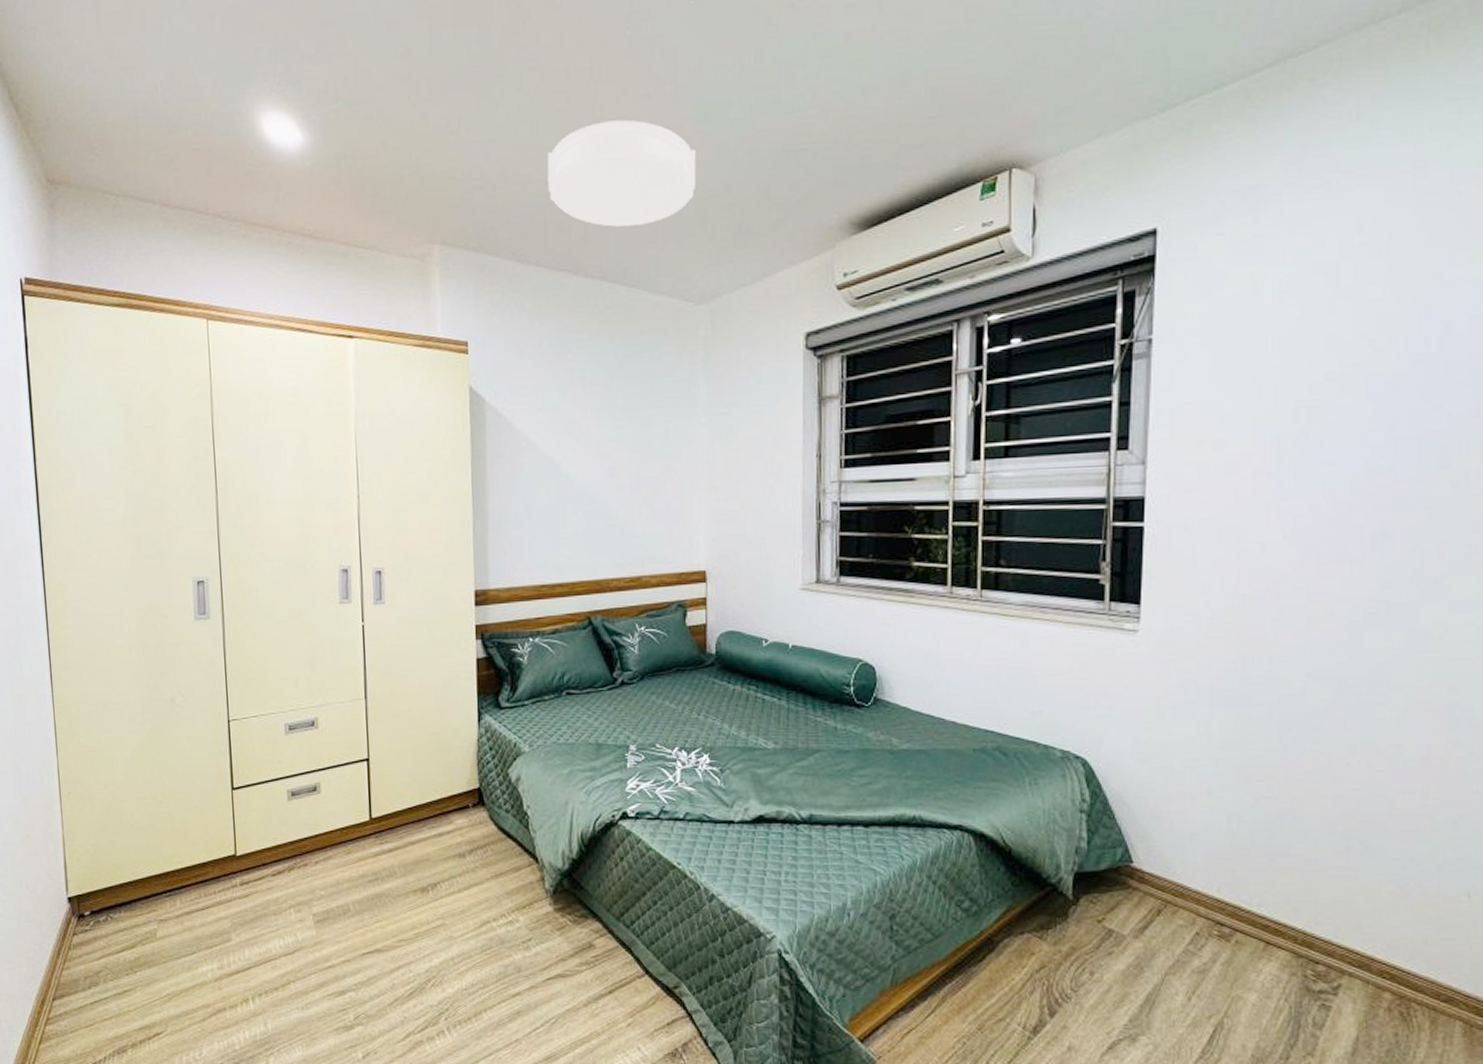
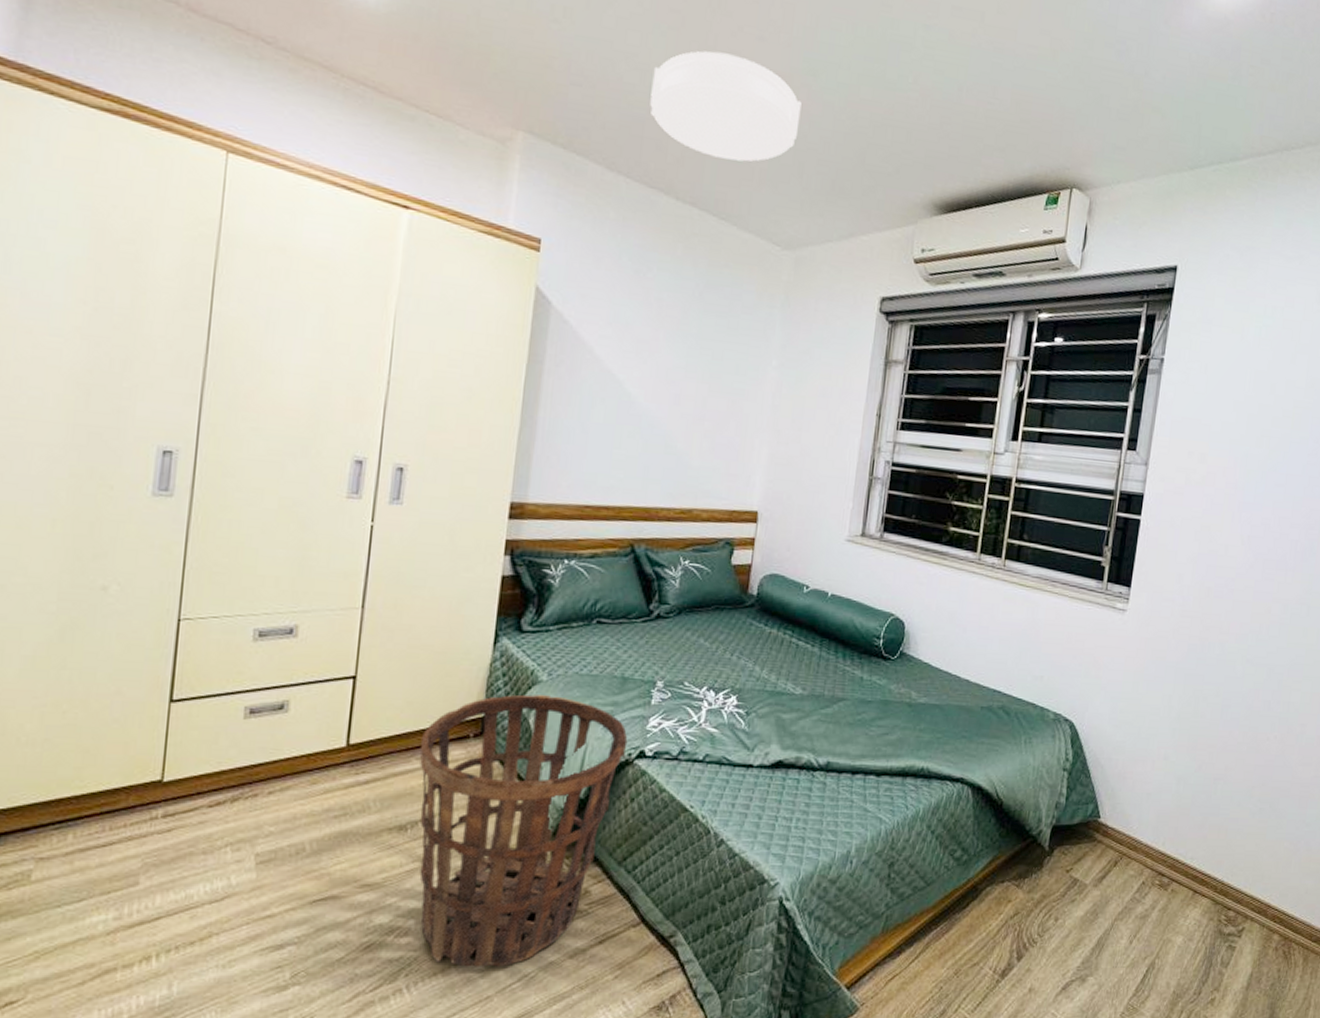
basket: none [429,765,610,1013] -> present [419,694,628,967]

